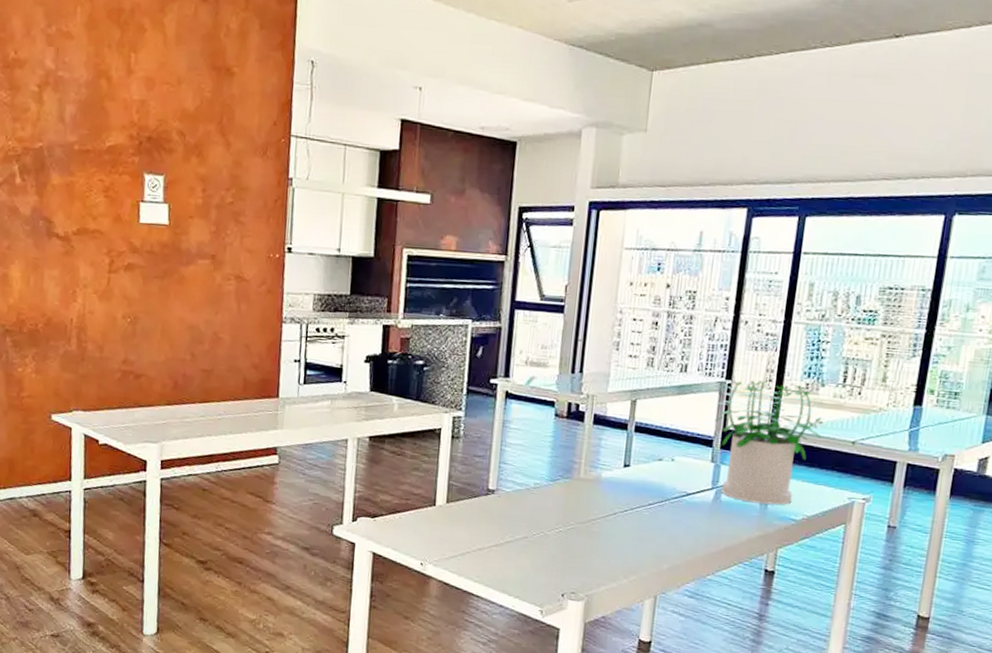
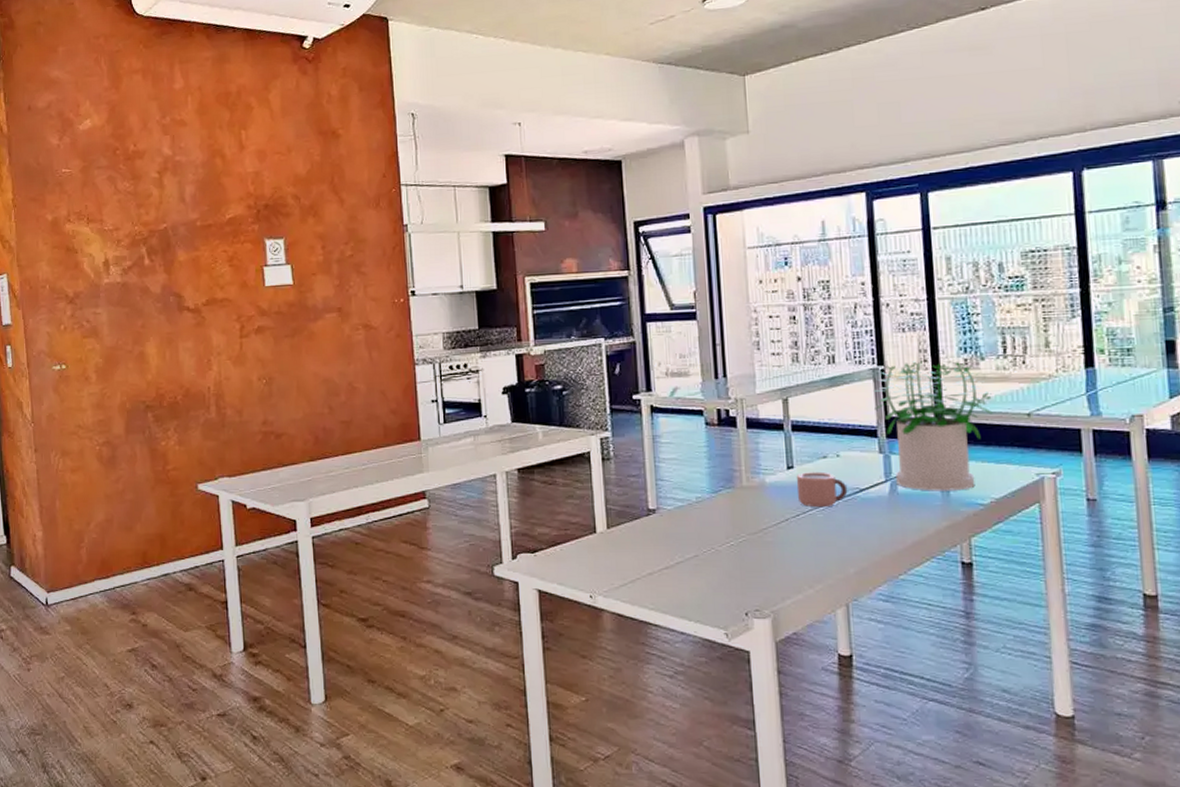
mug: none [628,471,676,507] -> present [796,472,848,508]

